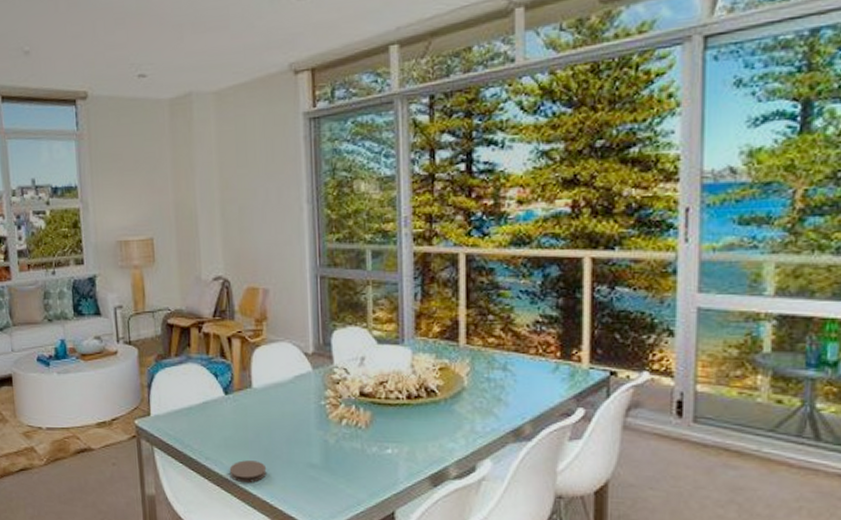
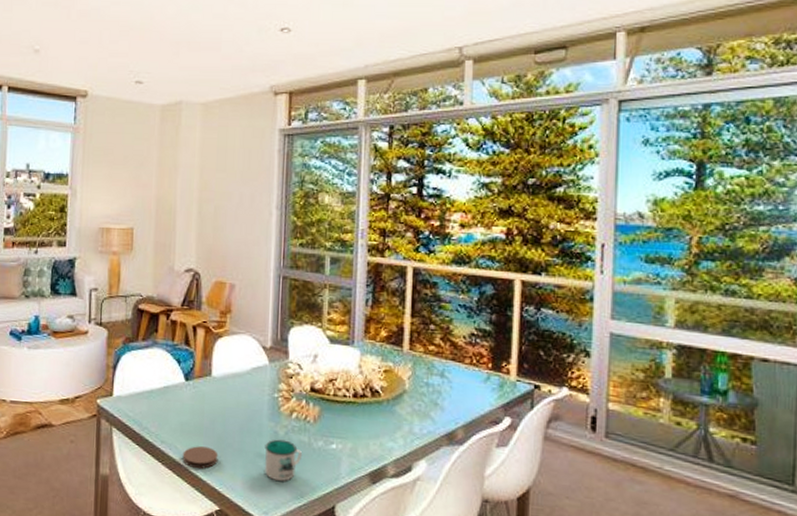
mug: none [315,448,355,490] -> present [264,439,302,481]

